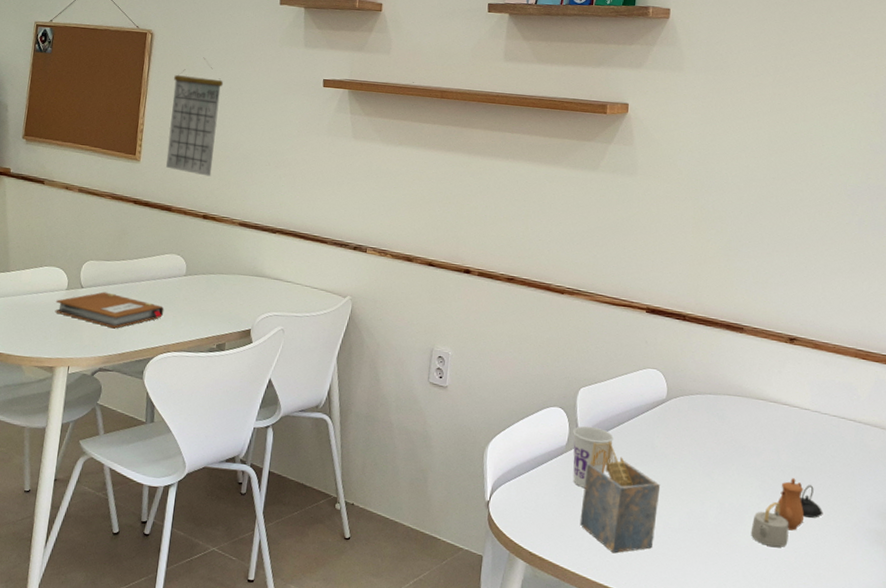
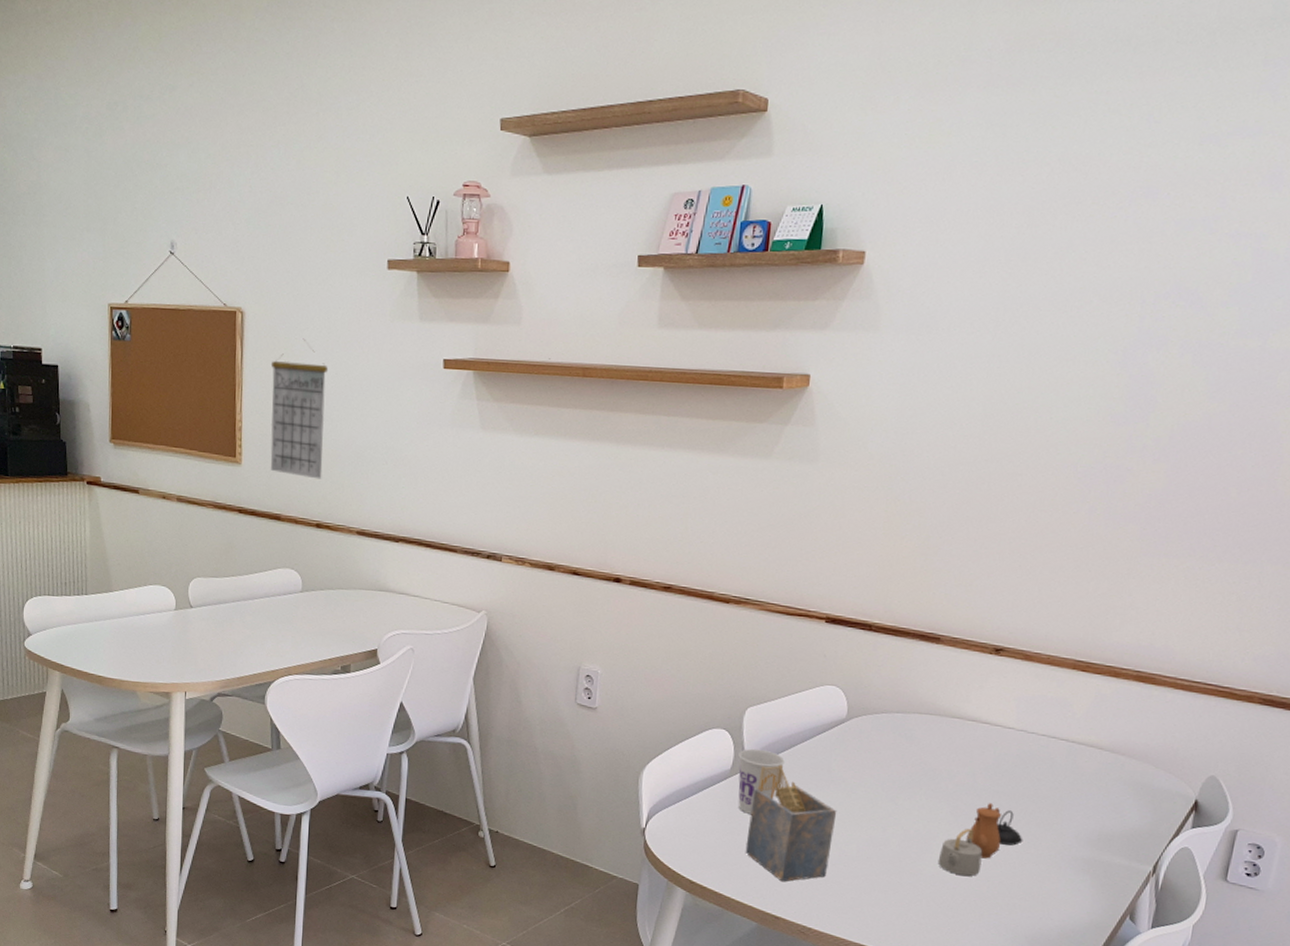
notebook: present [54,291,164,329] -> none [165,611,282,651]

